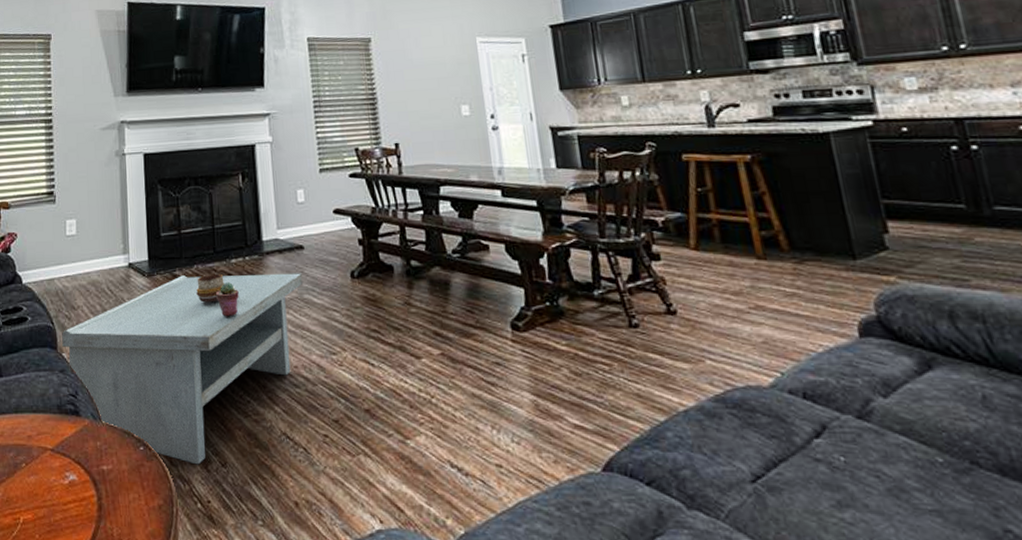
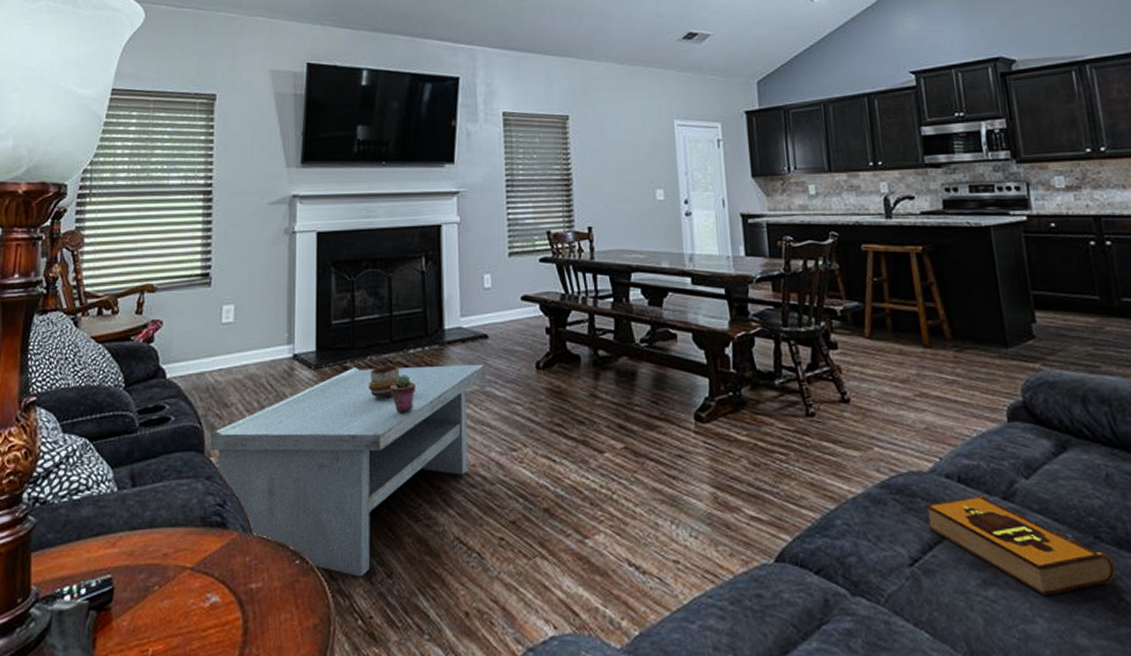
hardback book: none [765,412,999,522] -> present [924,494,1115,596]

